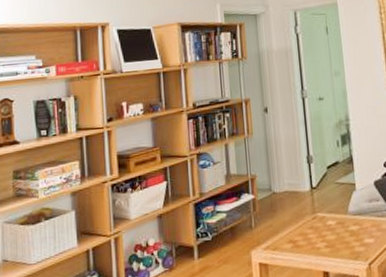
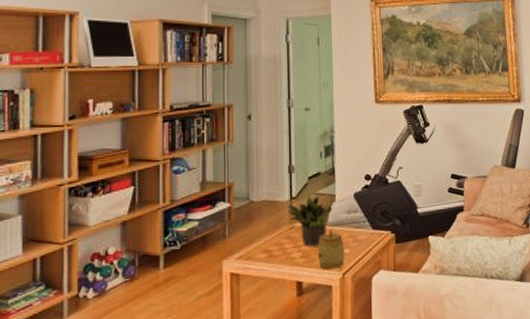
potted plant: none [308,183,354,237] -> present [287,194,333,247]
jar: none [341,218,370,260] -> present [317,229,345,270]

